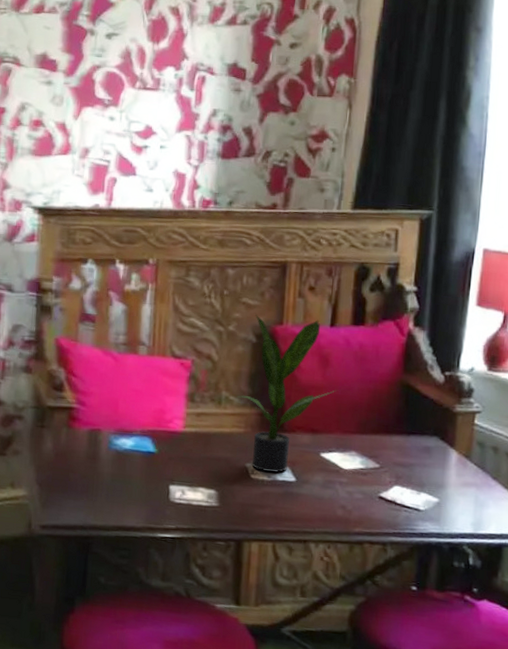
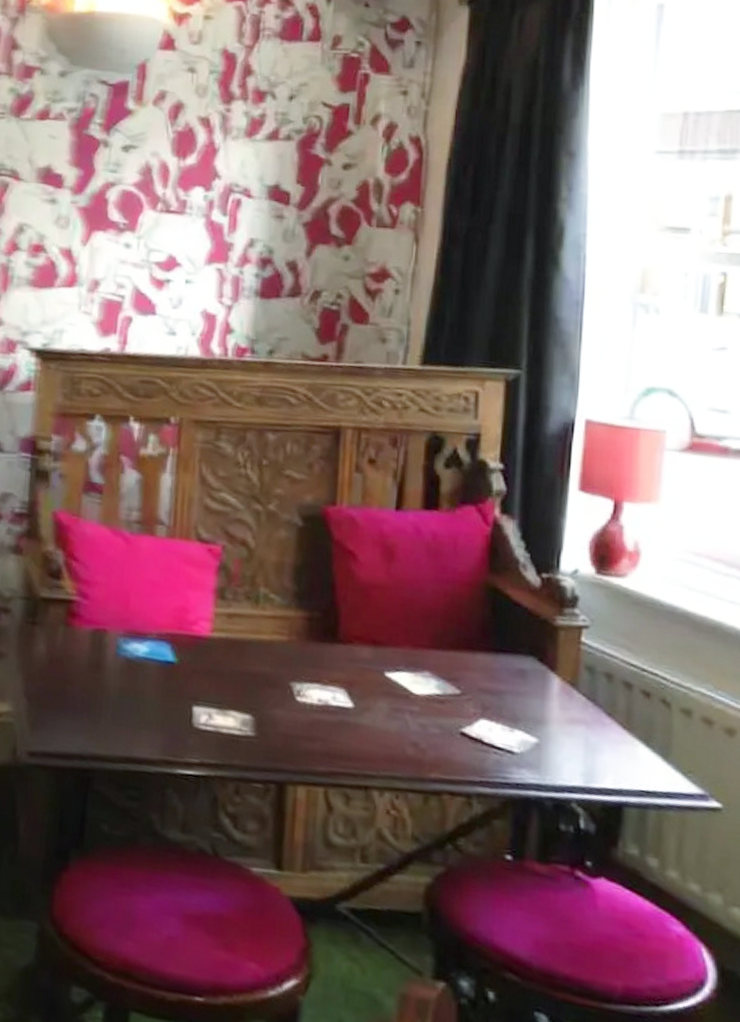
potted plant: present [238,314,336,473] -> none [279,490,404,696]

